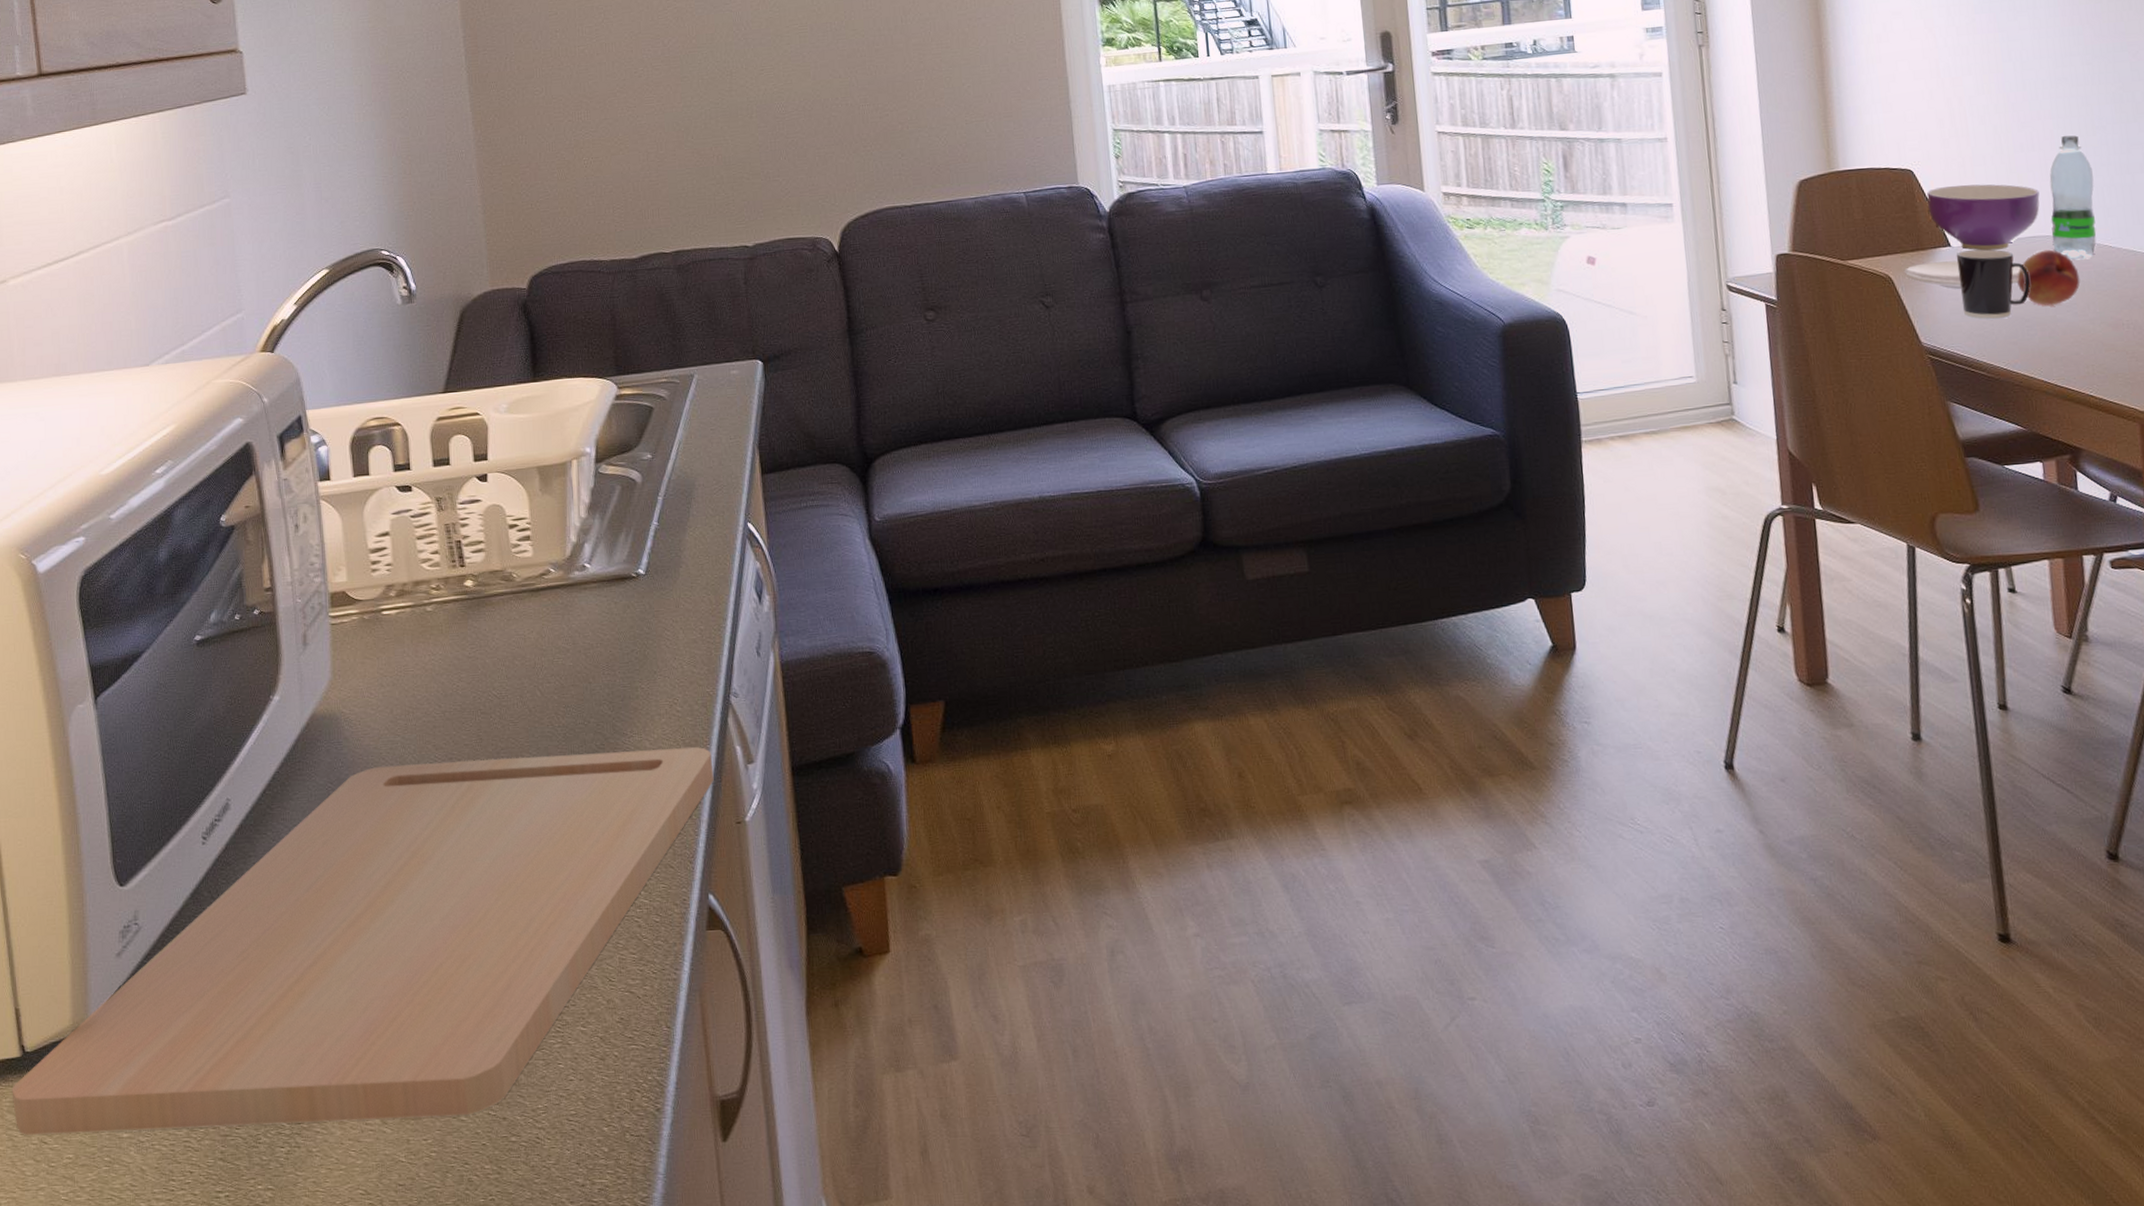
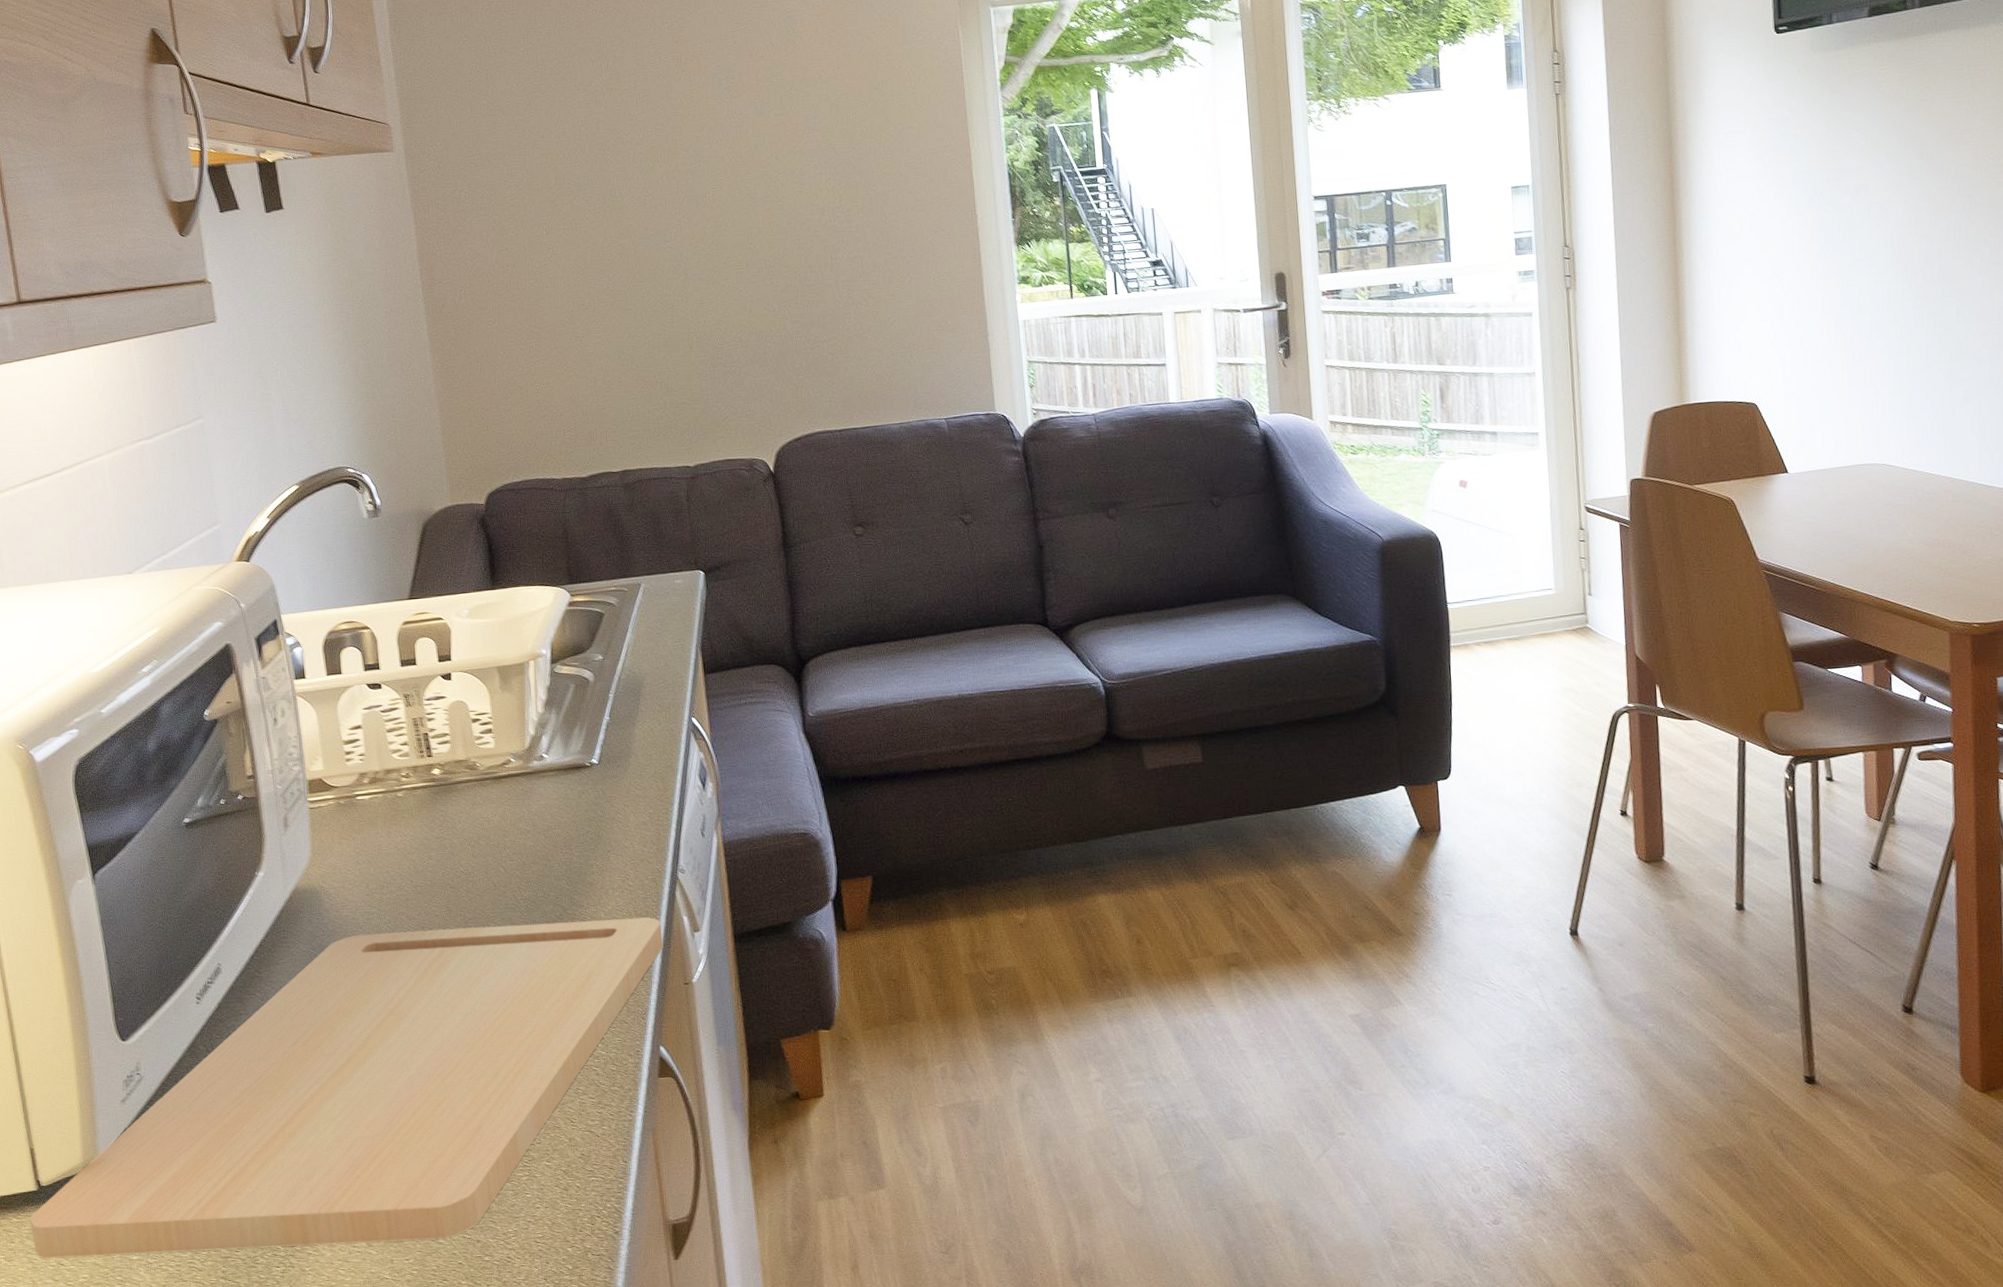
plate: present [1903,261,2021,290] -> none [1745,486,1850,512]
bowl: present [1927,184,2040,251] -> none [1768,416,1870,477]
mug: present [1956,249,2031,319] -> none [1792,475,1858,539]
fruit: present [2017,249,2080,306] -> none [1846,476,1903,527]
bottle: present [2049,135,2097,261] -> none [1878,373,1919,486]

